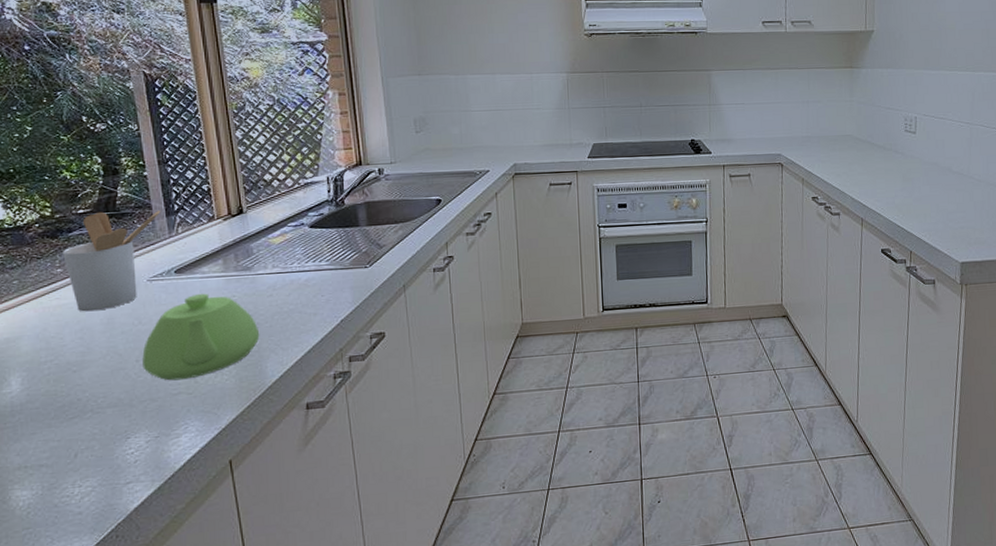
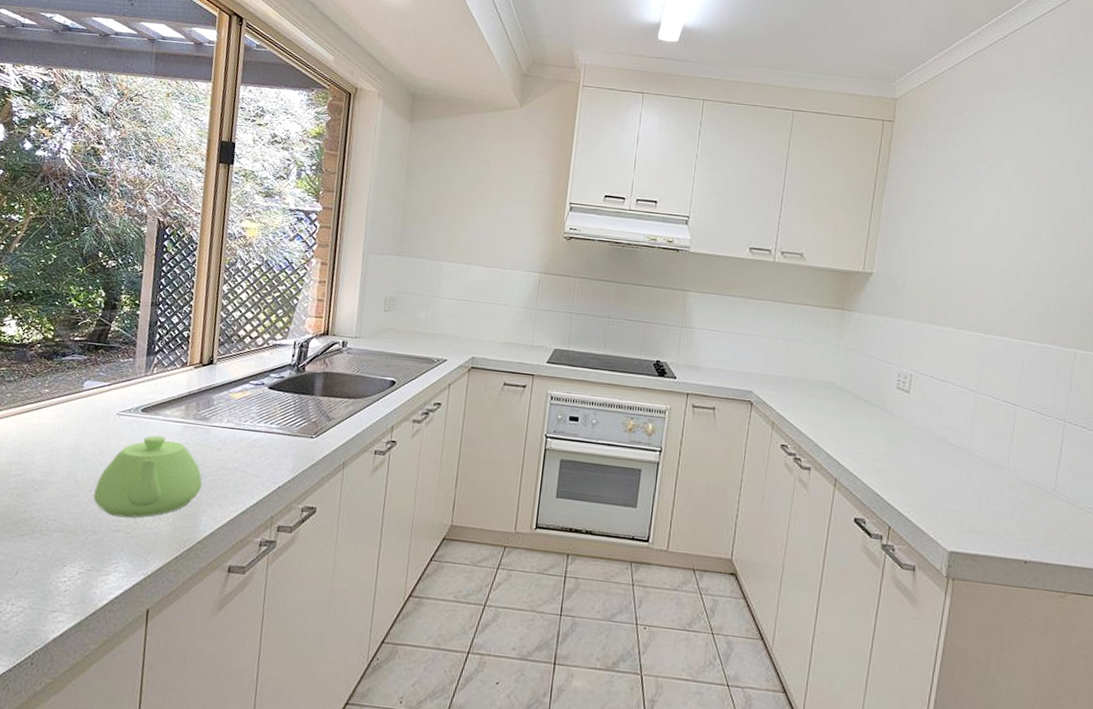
utensil holder: present [63,211,161,312] -> none [52,341,143,435]

